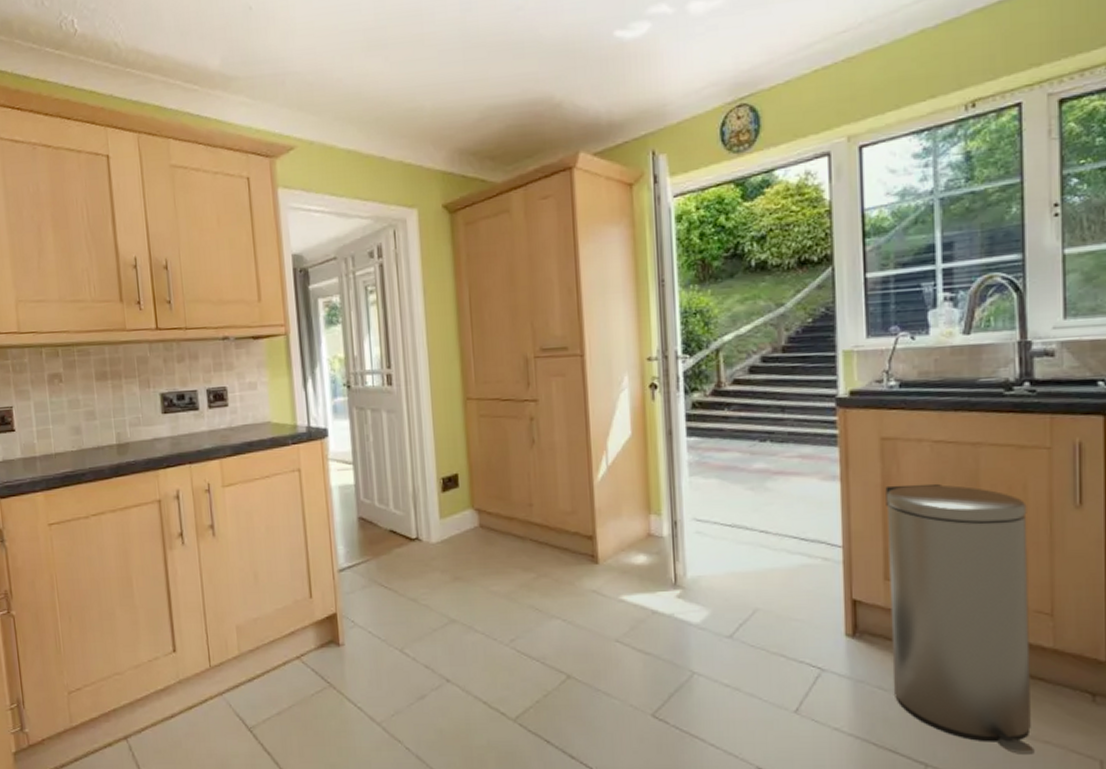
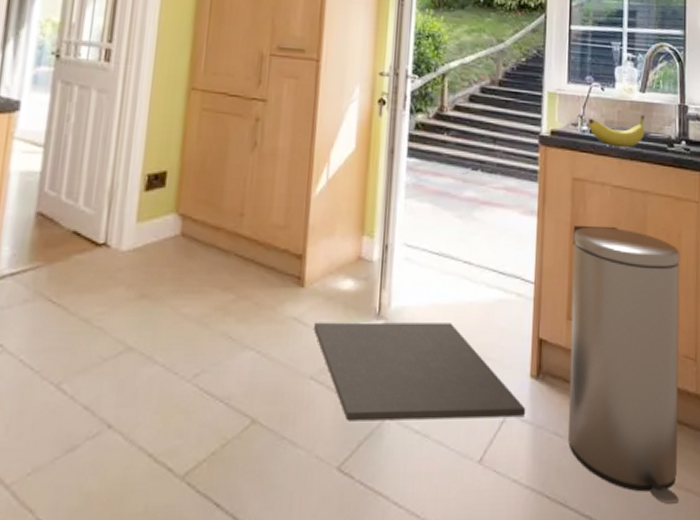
doormat: none [612,588,843,675] -> present [313,322,526,420]
fruit: none [896,359,973,400] -> present [588,114,645,148]

